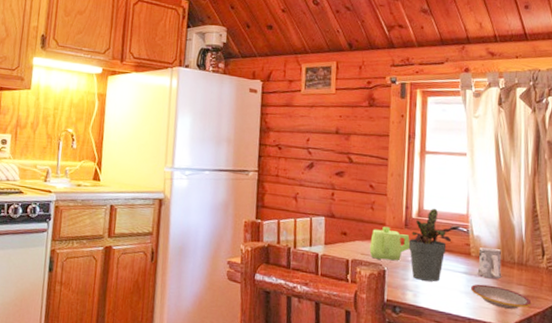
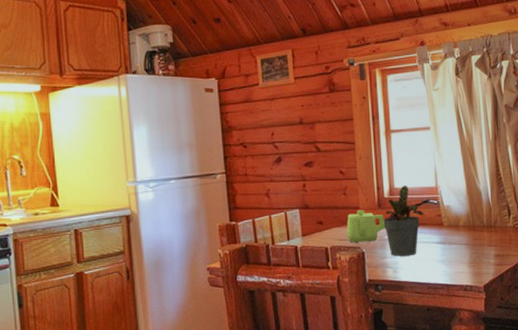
plate: present [471,284,532,309] -> none [446,250,503,270]
mug: present [477,247,502,278] -> none [450,215,474,244]

